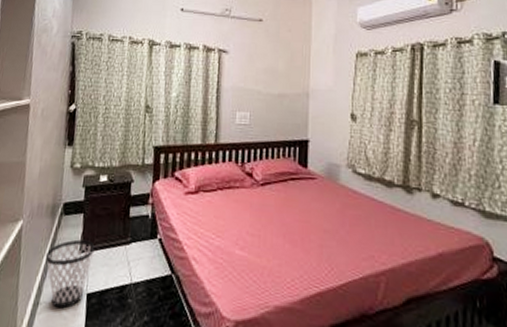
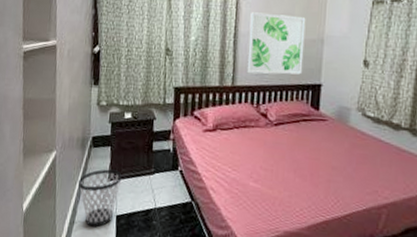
wall art: none [231,67,290,131] -> present [248,12,306,75]

